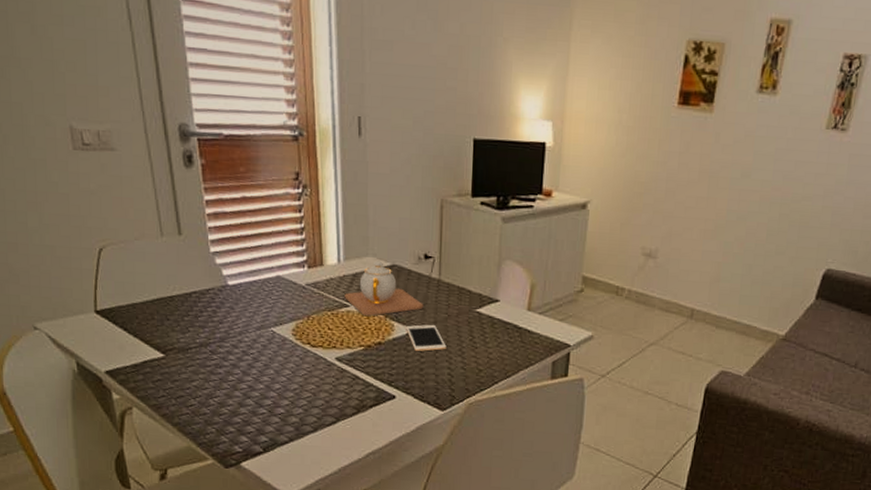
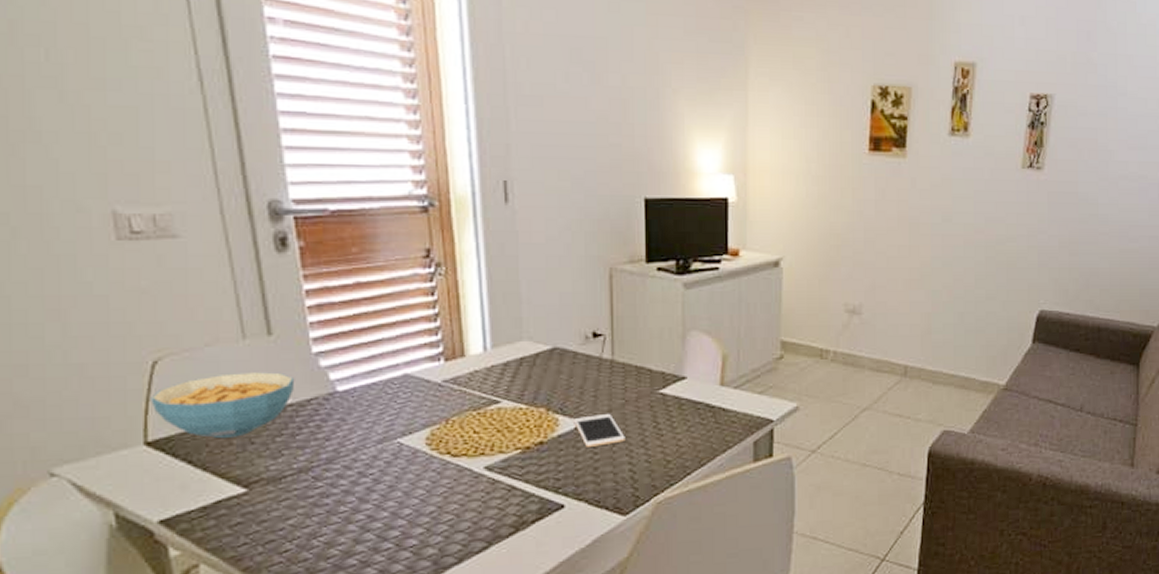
cereal bowl: none [98,263,198,314] -> present [151,372,295,438]
teapot: present [344,260,424,316] -> none [493,344,594,411]

